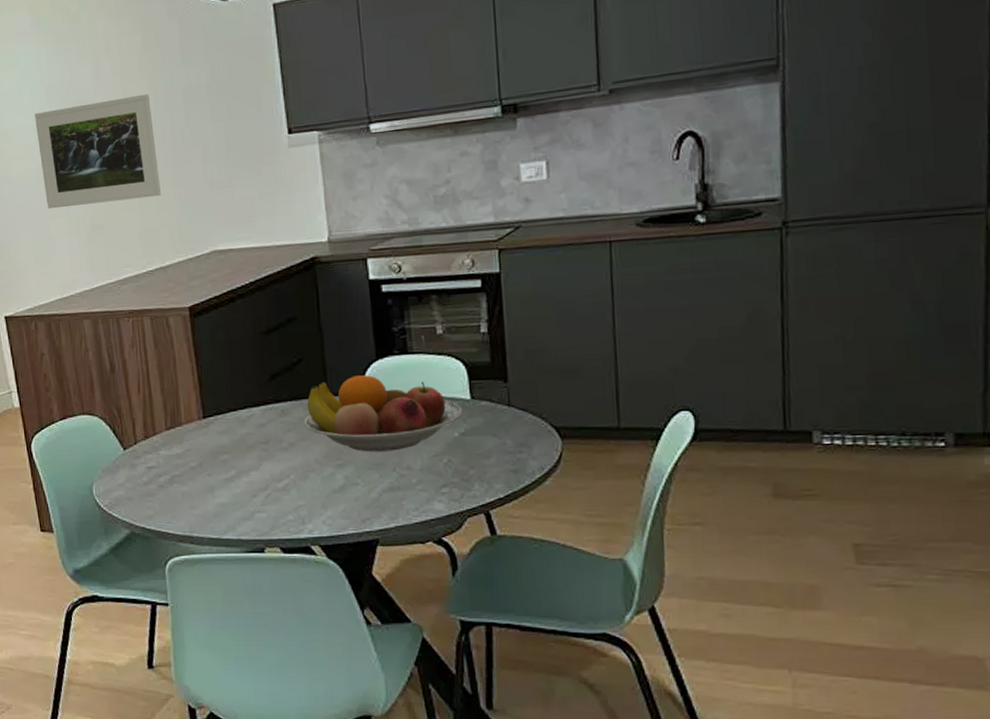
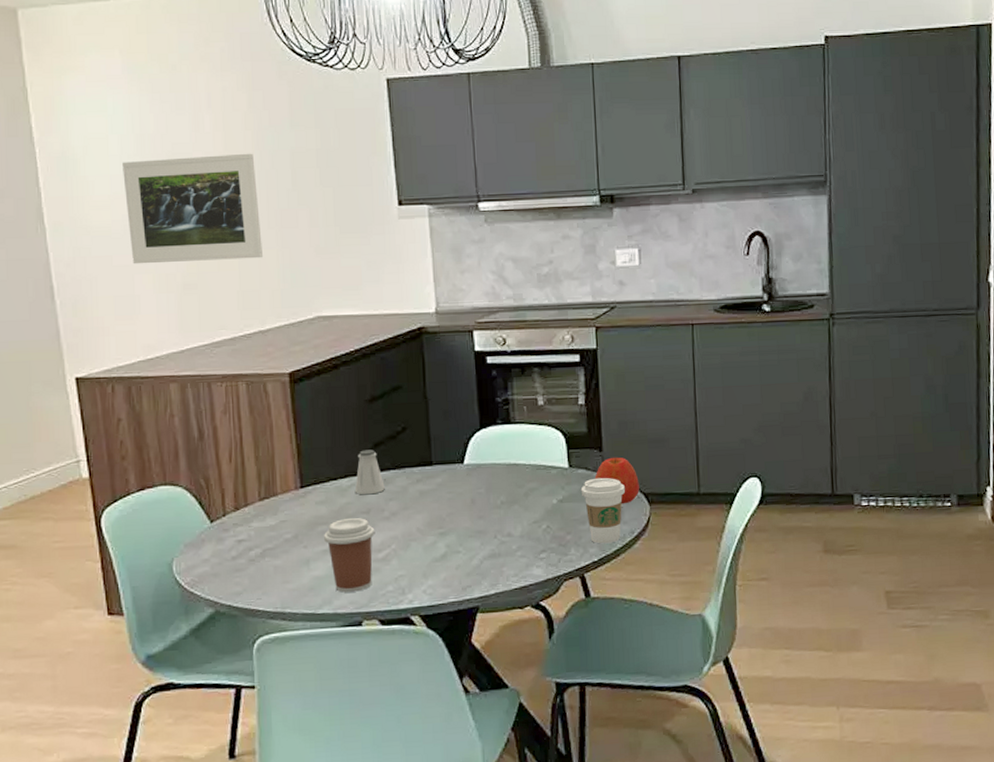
coffee cup: none [225,448,275,520] -> present [323,518,375,593]
saltshaker: none [253,381,283,426] -> present [354,449,385,495]
fruit bowl: present [304,375,462,452] -> none [407,444,560,520]
coffee cup: none [484,410,533,480] -> present [580,477,625,544]
apple: none [499,388,550,439] -> present [595,457,639,504]

